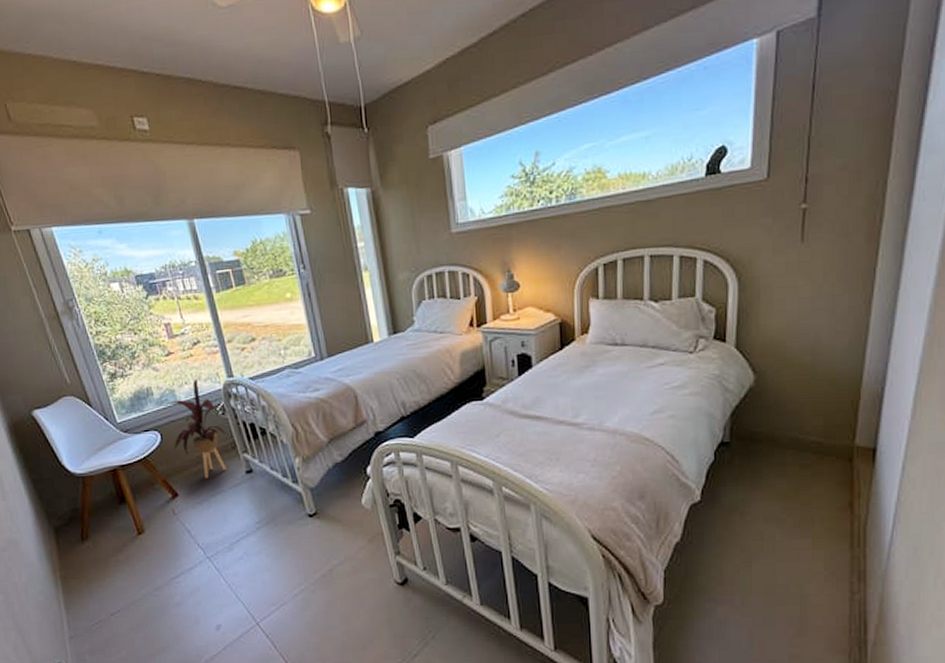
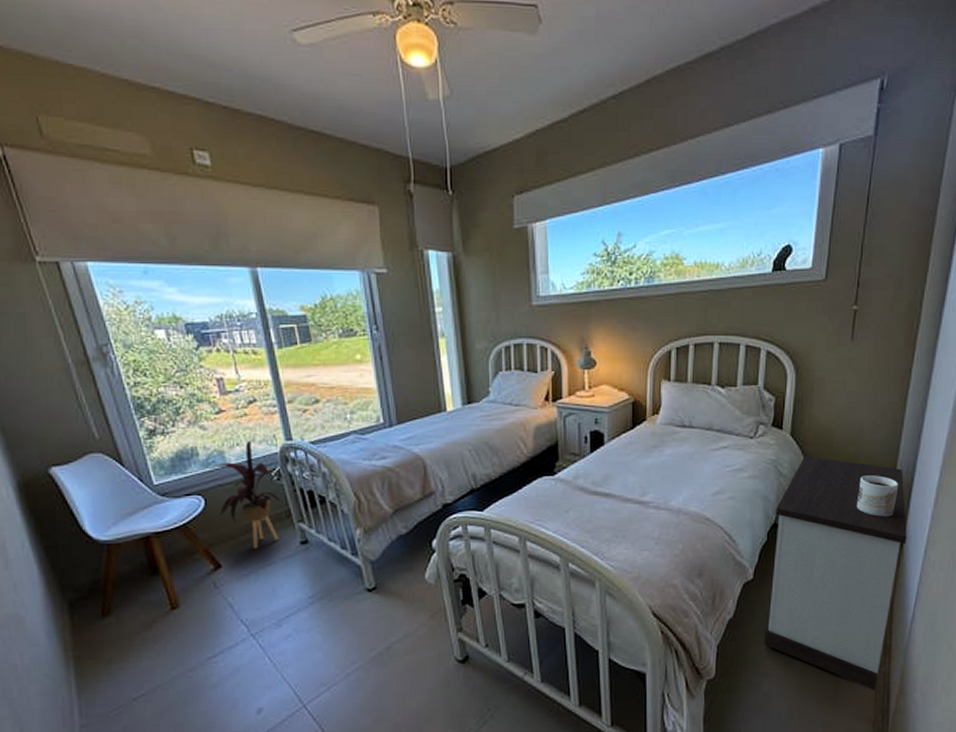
nightstand: none [716,368,879,620] -> present [764,455,907,691]
mug: none [816,386,867,431] -> present [856,475,899,517]

